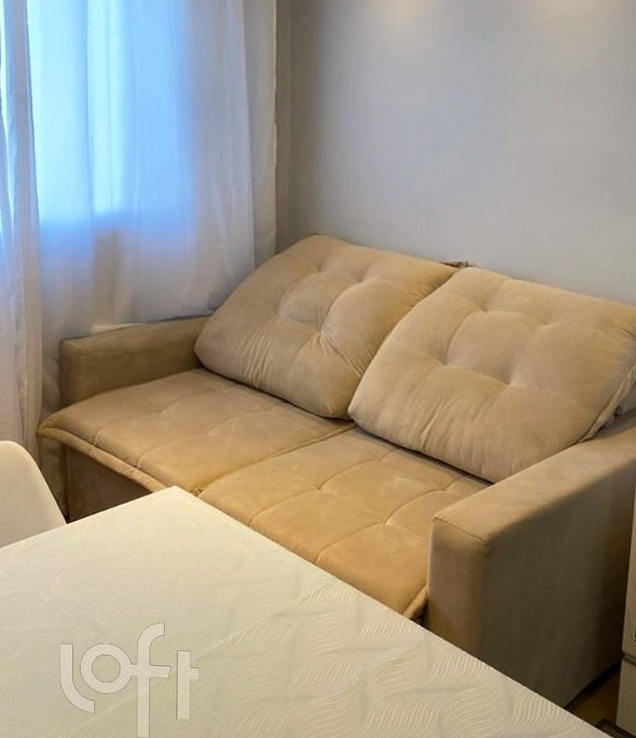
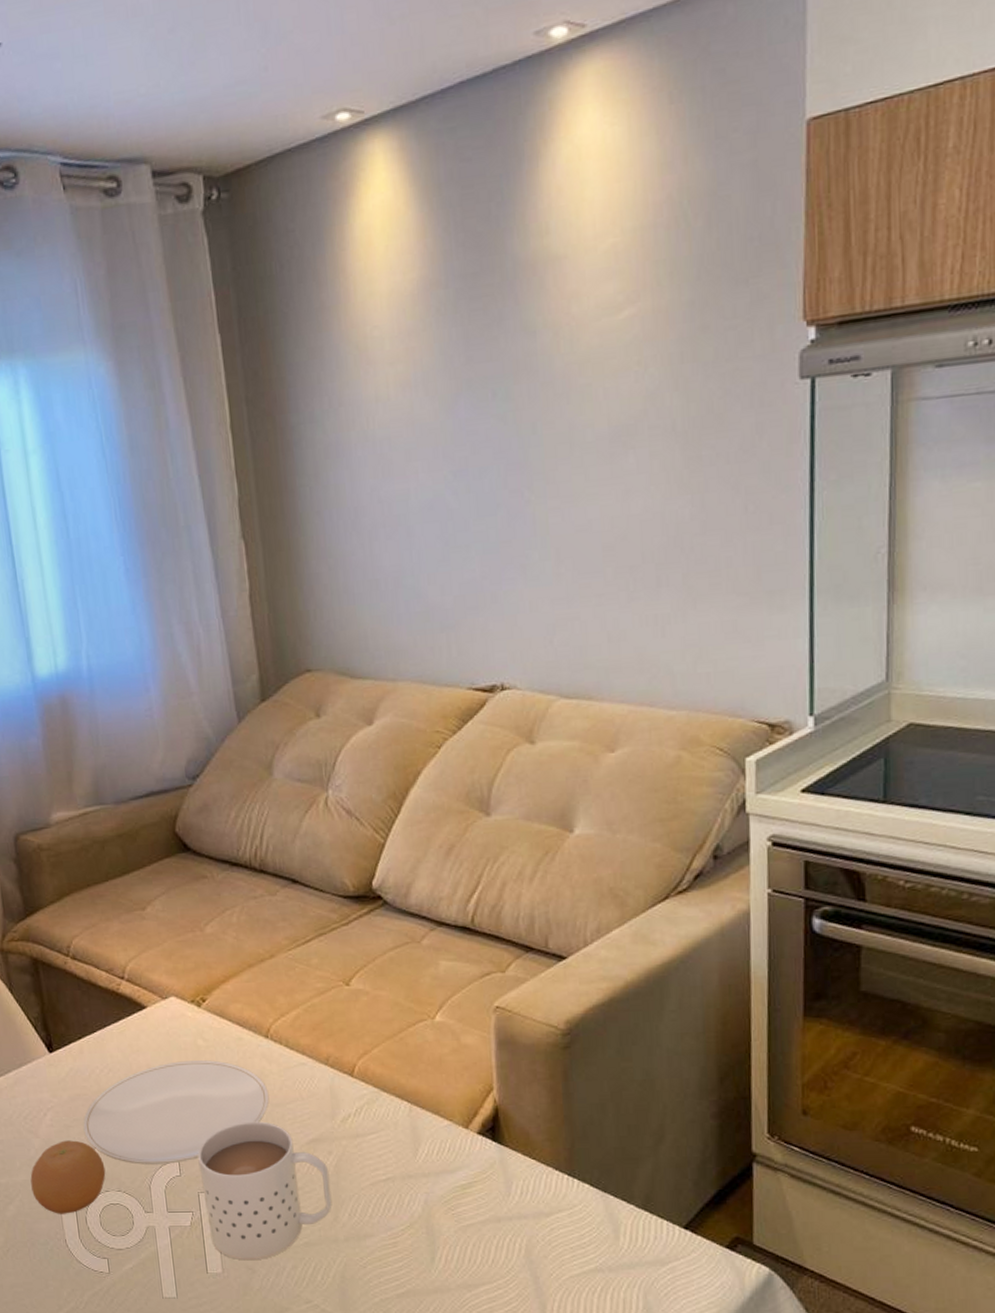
fruit: none [37,598,102,661] -> present [30,1140,106,1214]
plate: none [87,540,245,625] -> present [83,1060,270,1165]
mug: none [180,594,287,711] -> present [197,1121,332,1261]

